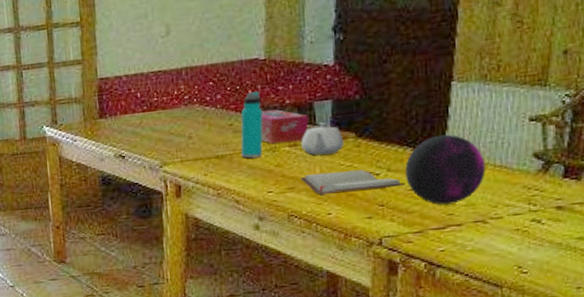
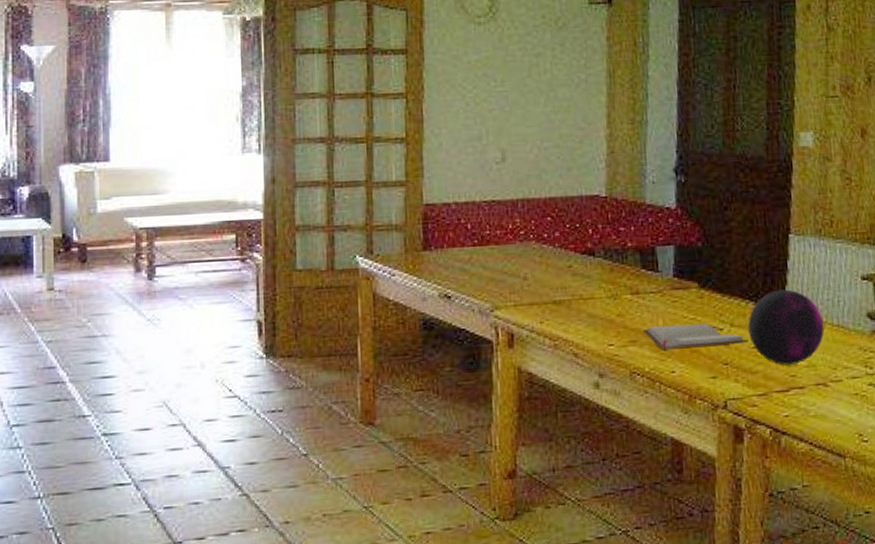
water bottle: present [240,91,263,159] -> none [580,230,604,306]
tissue box: present [261,109,309,144] -> none [601,252,651,290]
teapot: present [301,122,344,155] -> none [643,269,687,305]

